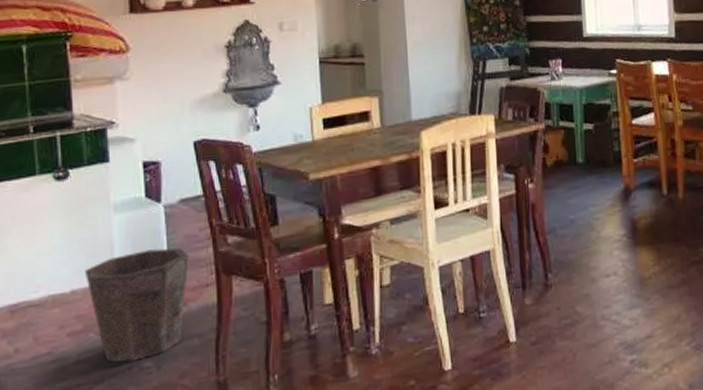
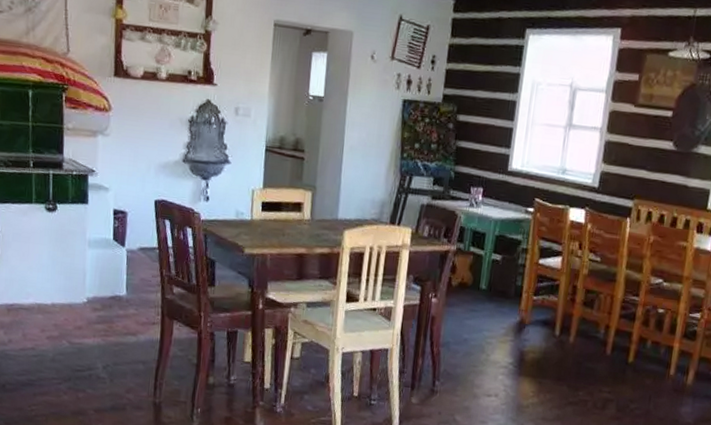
waste bin: present [84,248,189,363] -> none [62,283,142,371]

